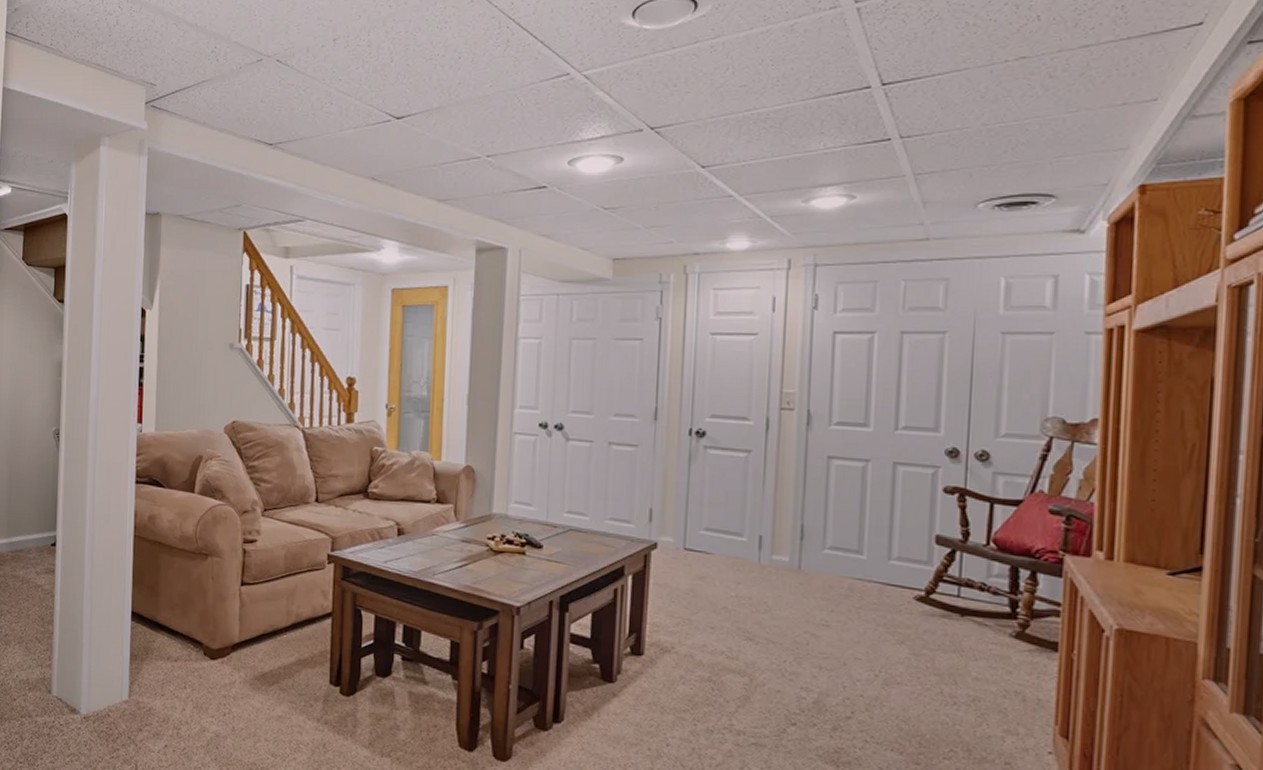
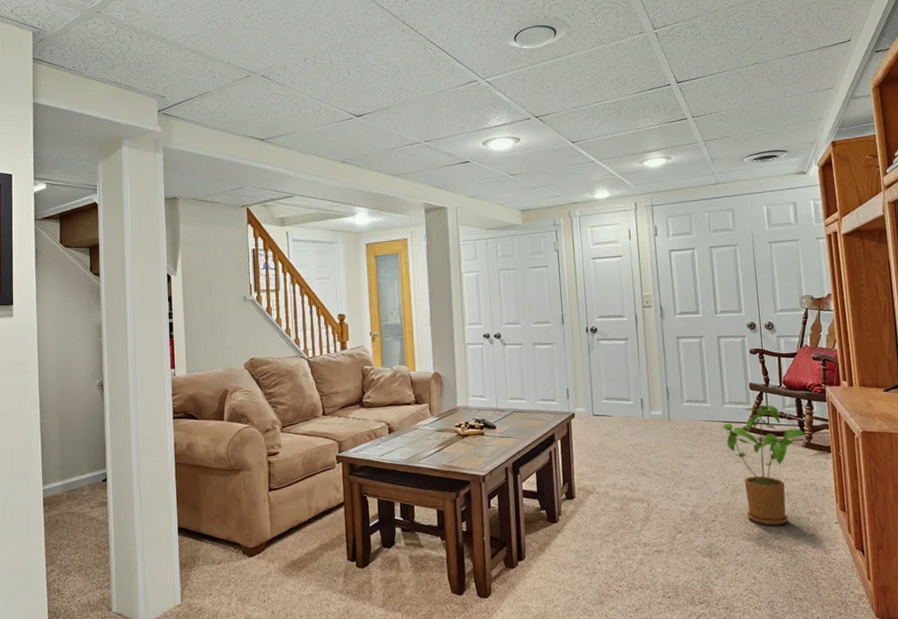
house plant: none [881,567,1025,741] -> present [722,404,810,526]

